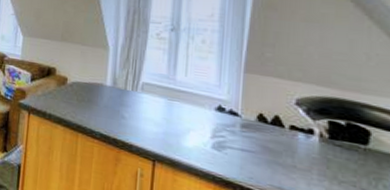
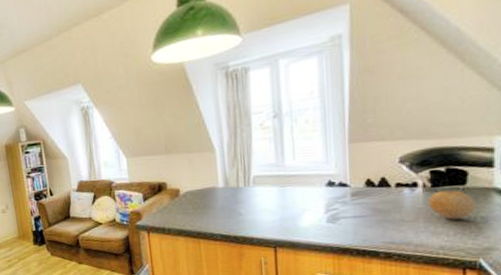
fruit: none [325,145,377,182] -> present [429,190,475,220]

